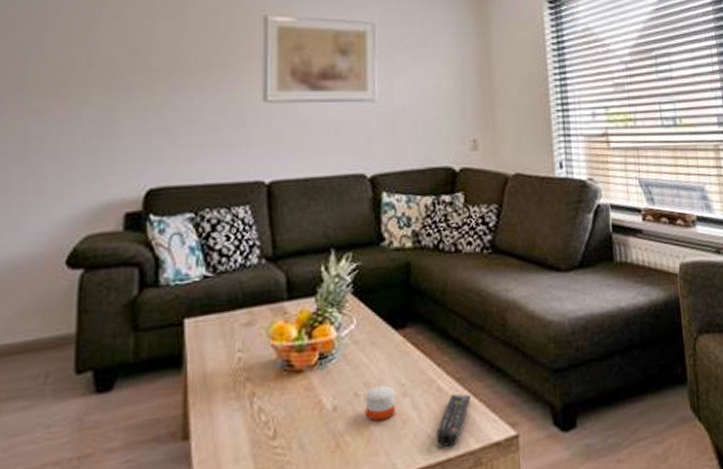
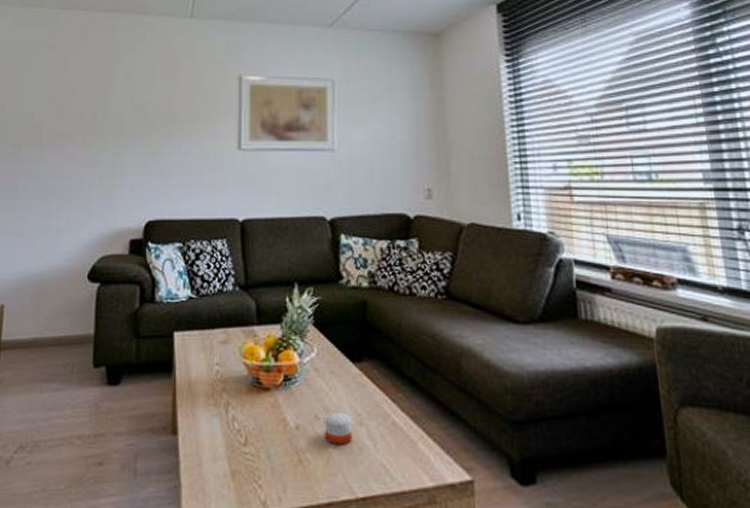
remote control: present [436,393,472,448] -> none [391,430,426,481]

